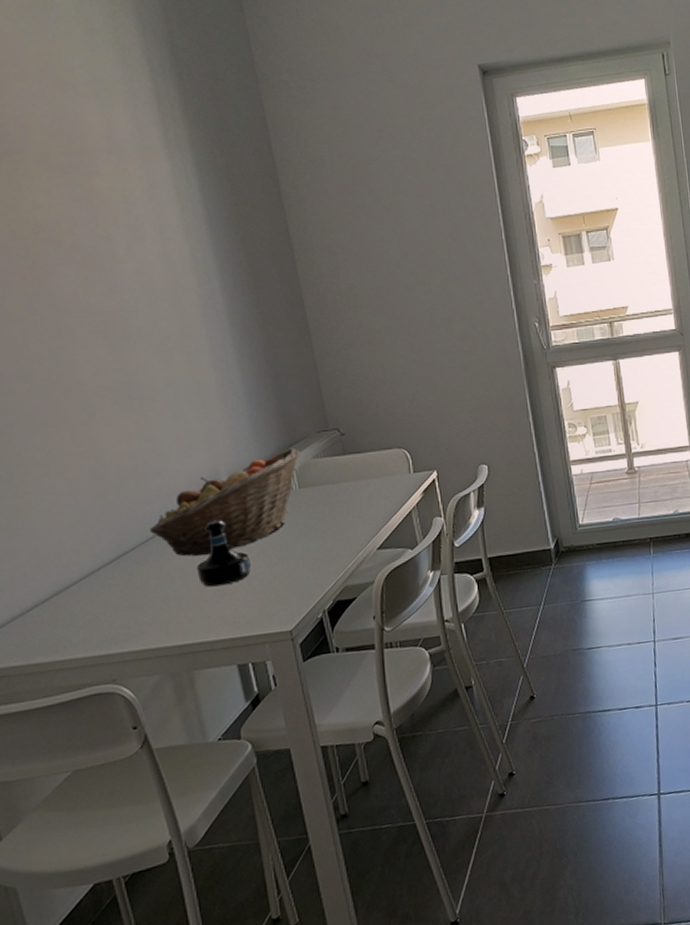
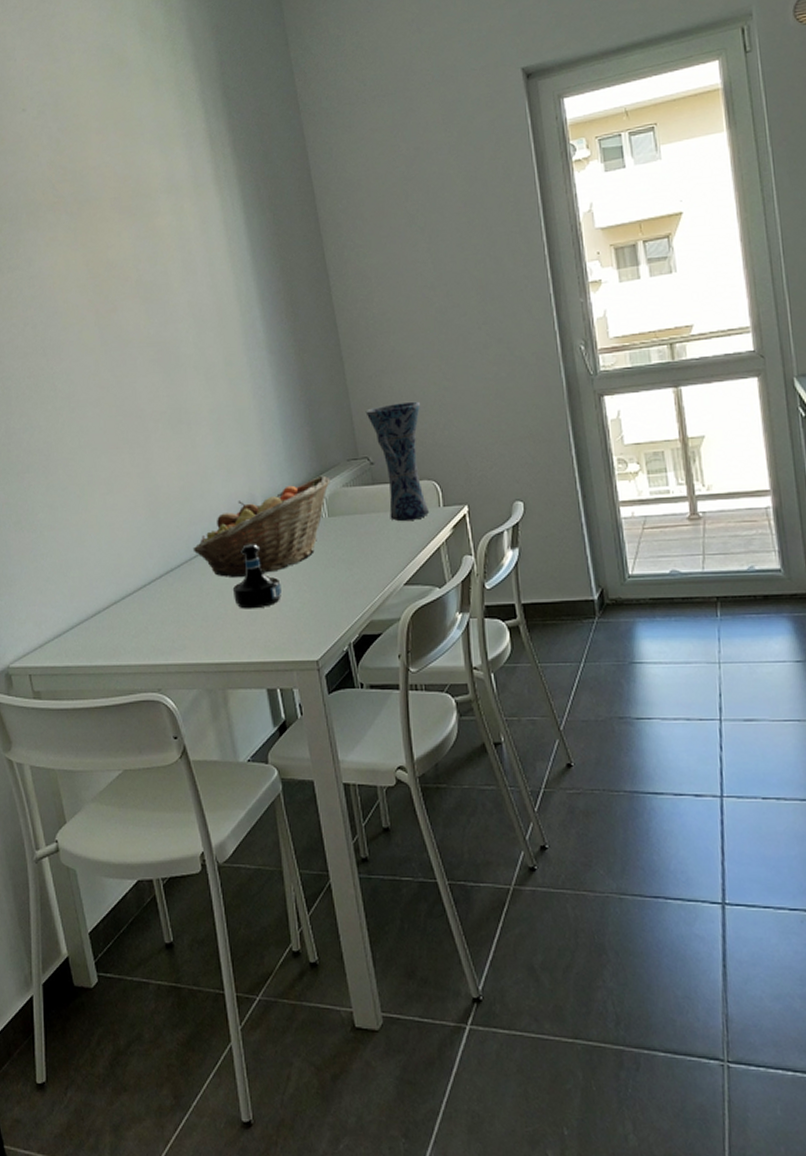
vase: none [334,373,401,489] -> present [365,401,430,522]

